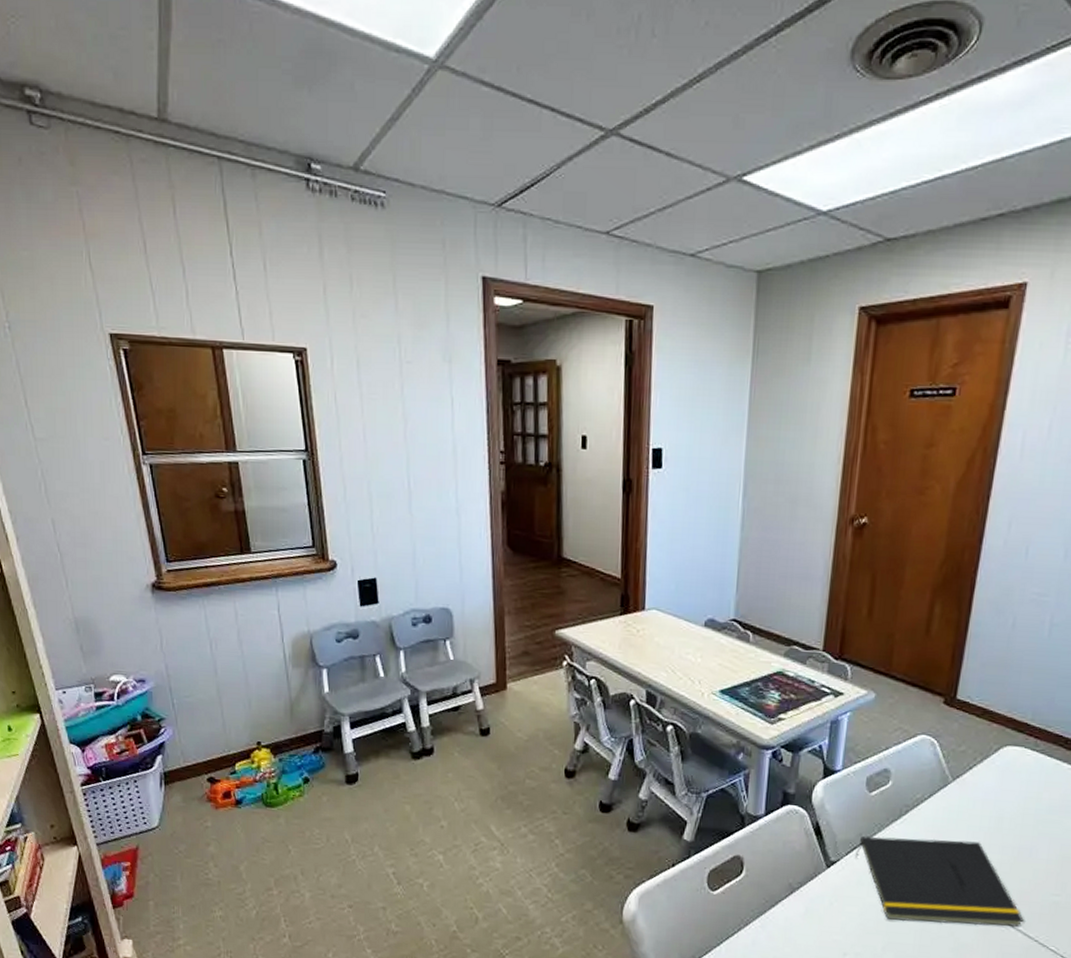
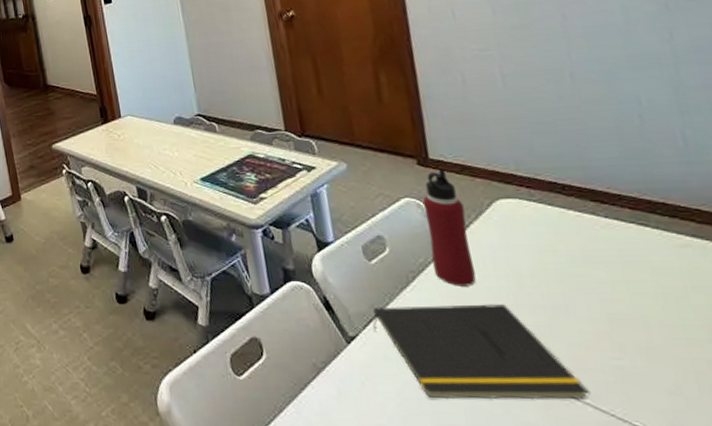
water bottle: none [927,708,974,824] -> present [422,167,476,286]

